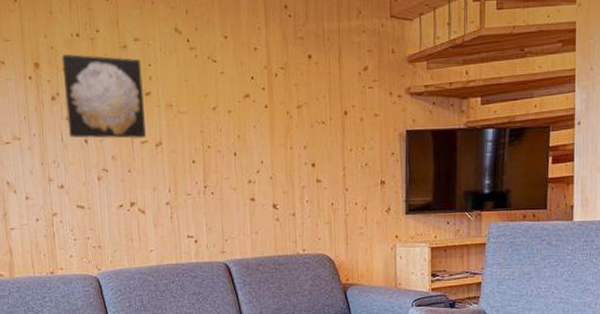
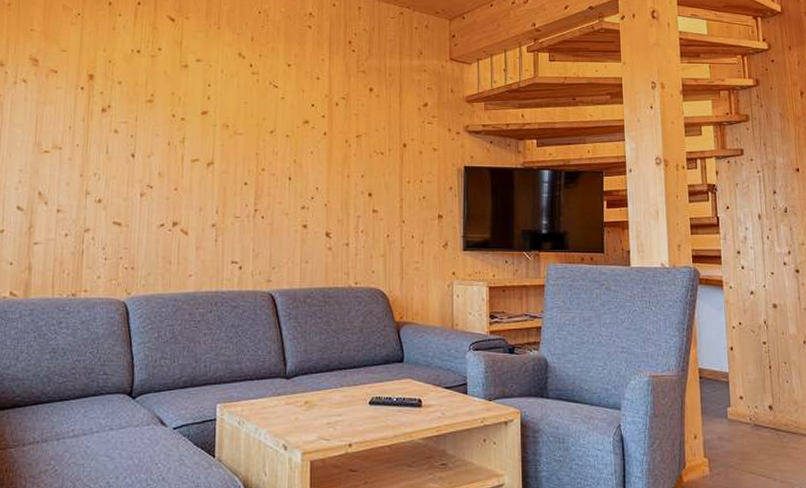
wall art: present [61,53,147,139] -> none [115,68,201,157]

